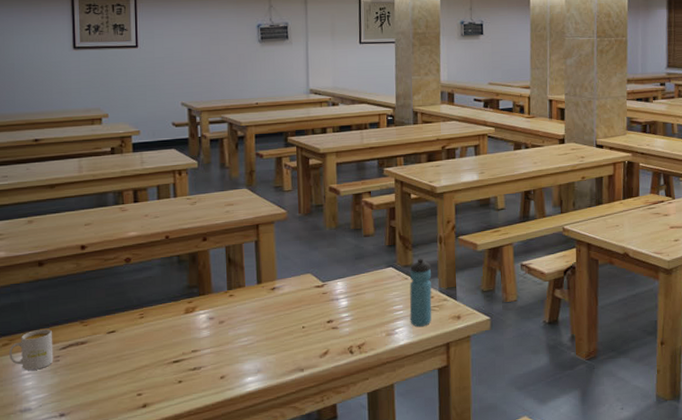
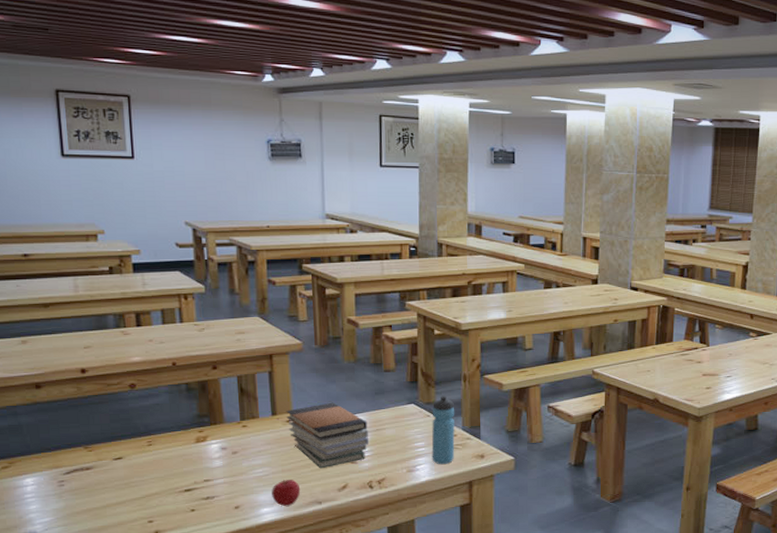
mug: present [9,329,54,370] -> none [9,453,58,494]
apple: none [256,347,284,375] -> present [272,480,301,507]
book stack: none [271,268,350,335] -> present [286,402,370,469]

